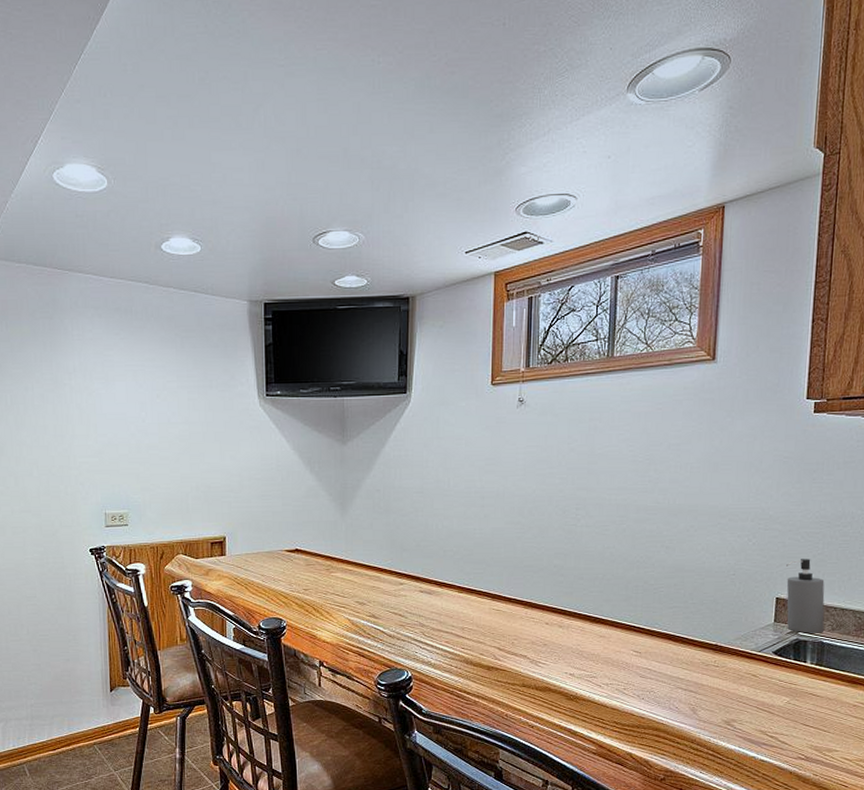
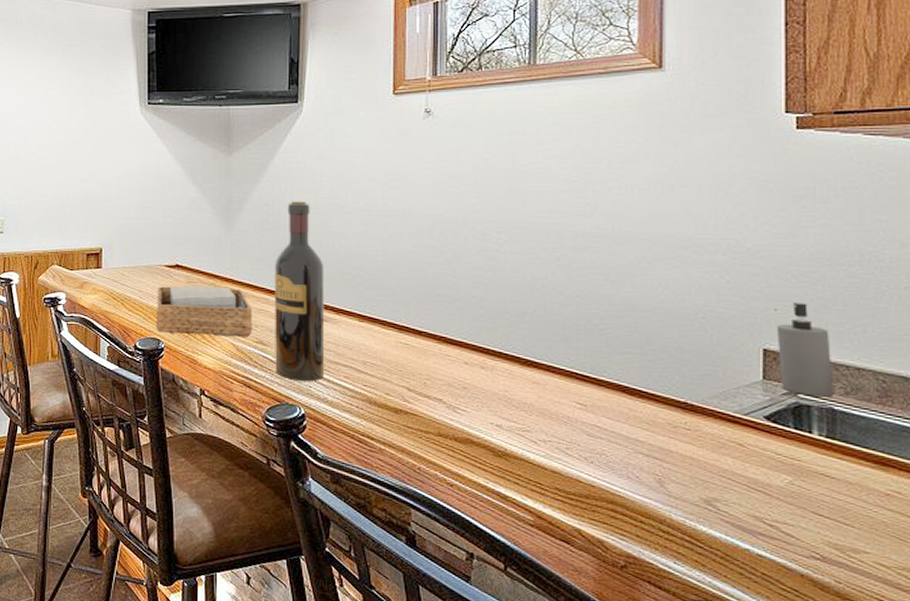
napkin holder: none [278,567,366,612] -> present [157,285,252,336]
wine bottle: none [385,486,429,648] -> present [275,201,325,381]

